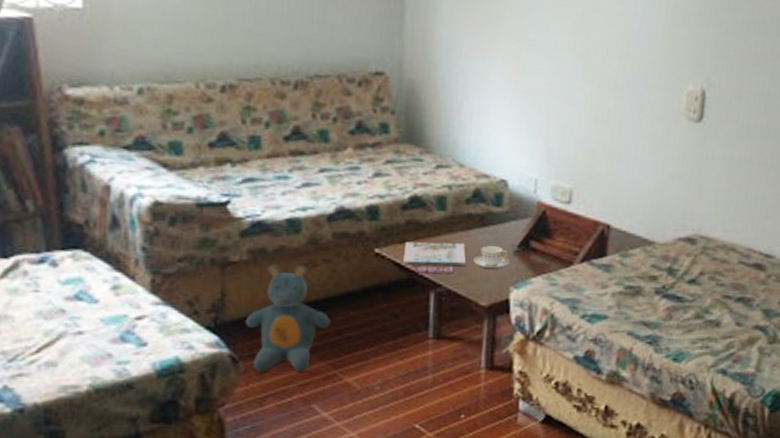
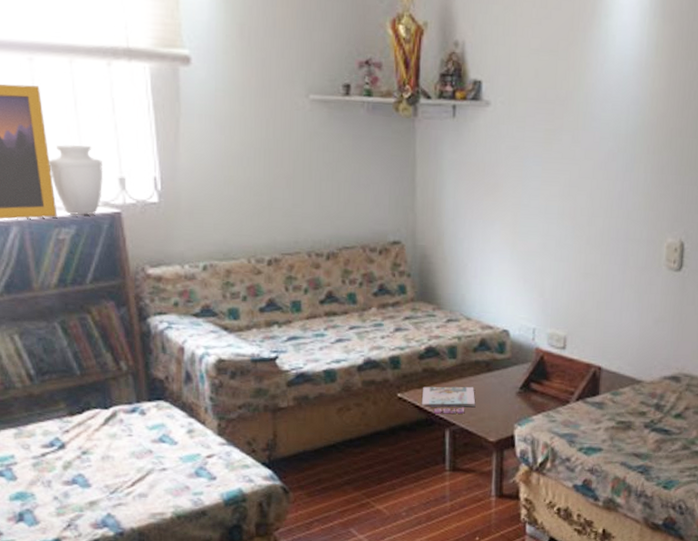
stuffed animal: present [245,264,330,372] -> none [293,409,363,501]
teacup: present [473,246,510,270] -> none [482,388,513,410]

